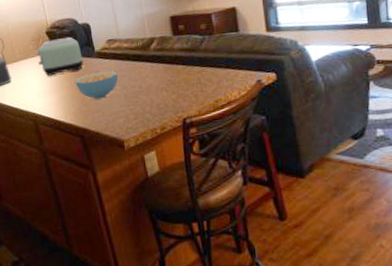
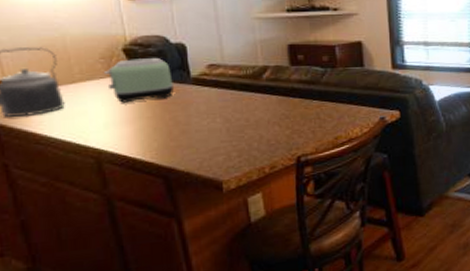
cereal bowl: present [75,70,119,99] -> none [160,99,220,133]

